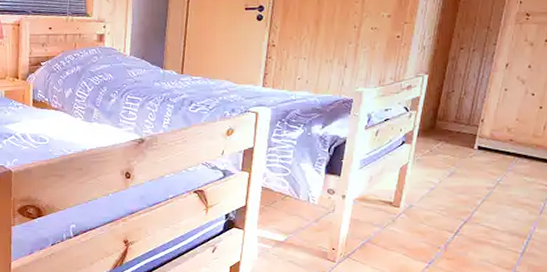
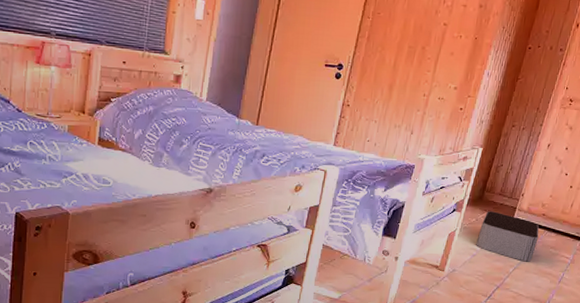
storage bin: none [433,140,508,193] -> present [476,211,539,262]

